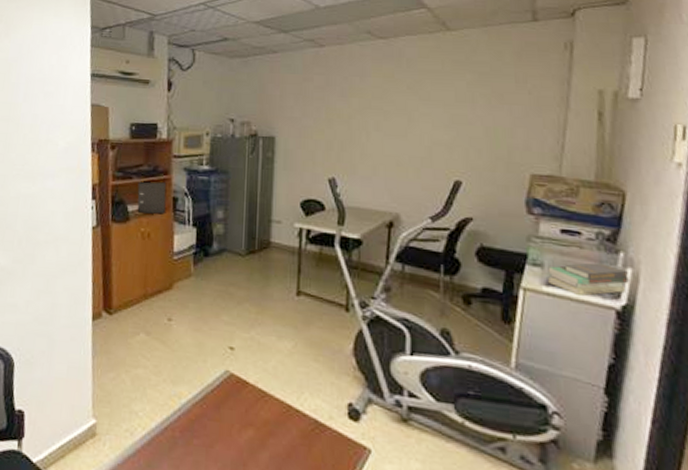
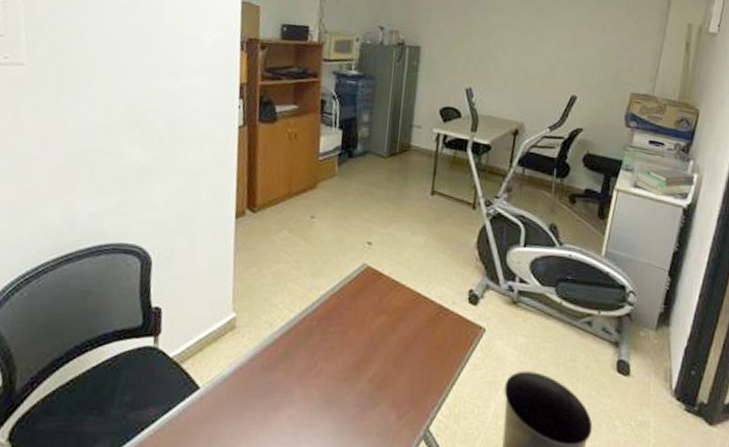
binder: present [137,181,166,214] -> none [285,83,315,116]

